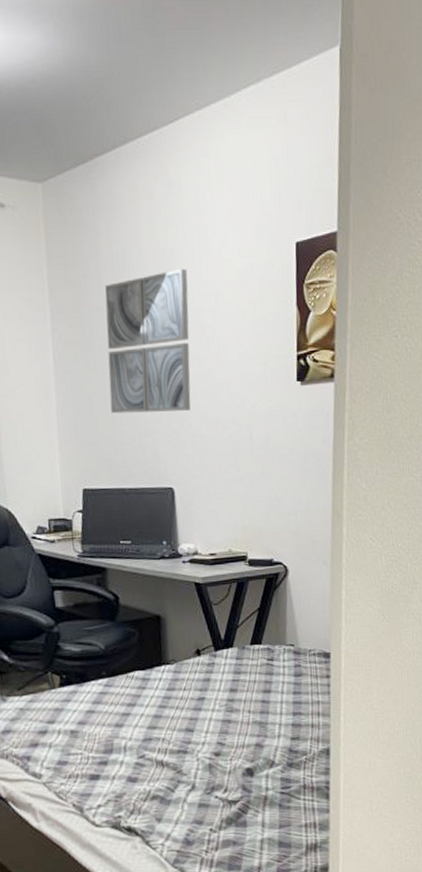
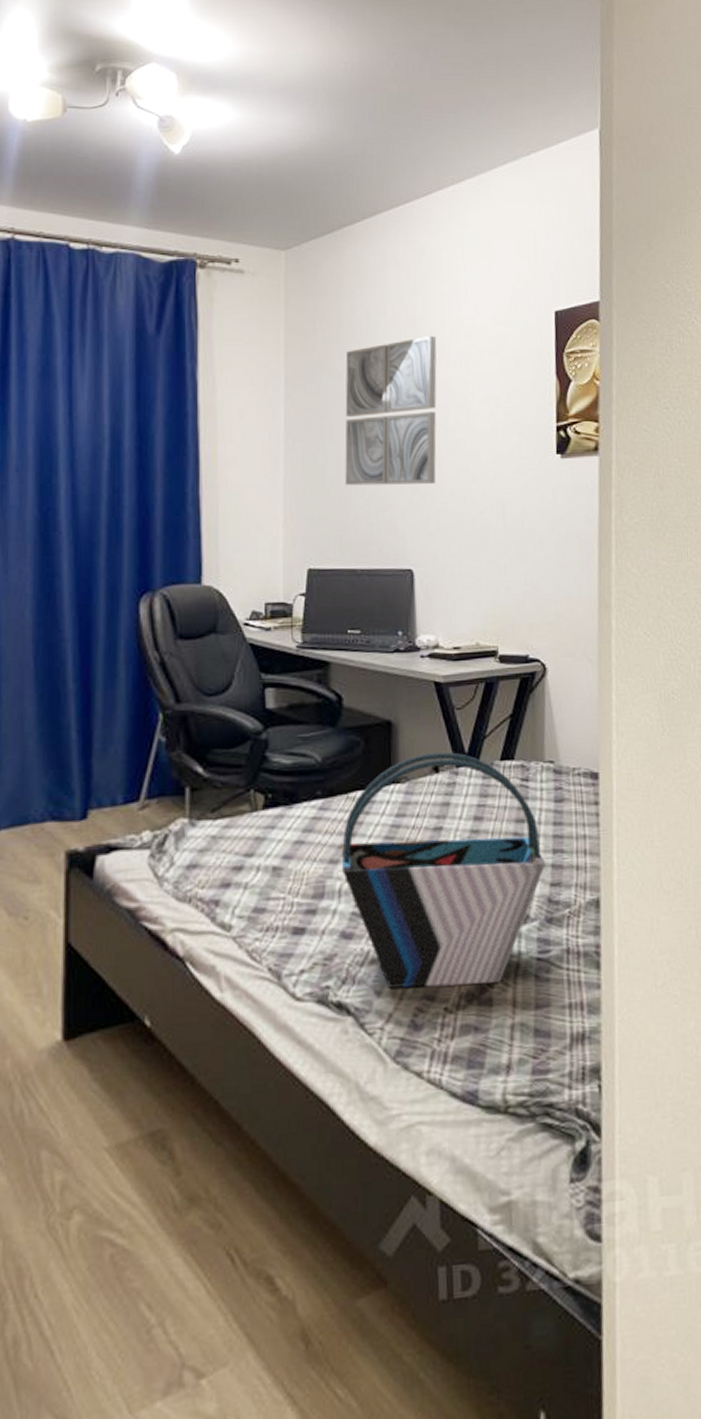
tote bag: none [125,639,288,816] -> present [342,752,547,989]

